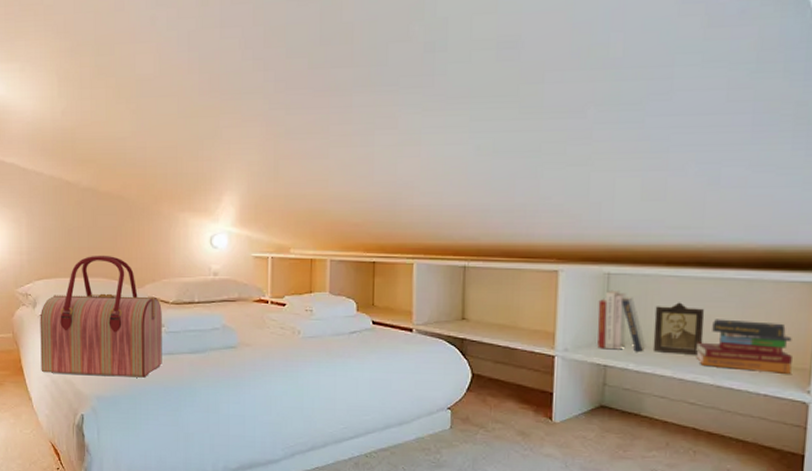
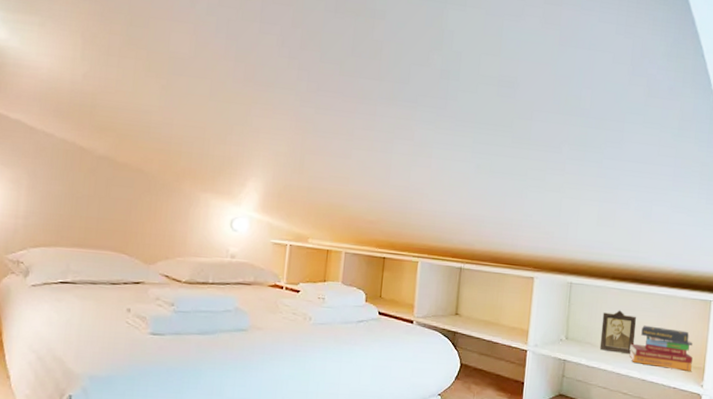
handbag: present [40,255,162,378] -> none [25,226,173,358]
books: present [597,289,646,352] -> none [560,296,595,350]

